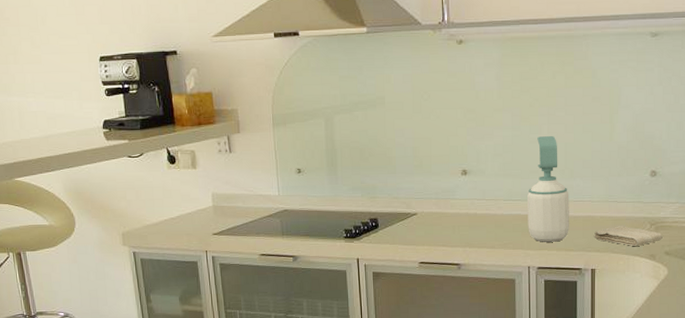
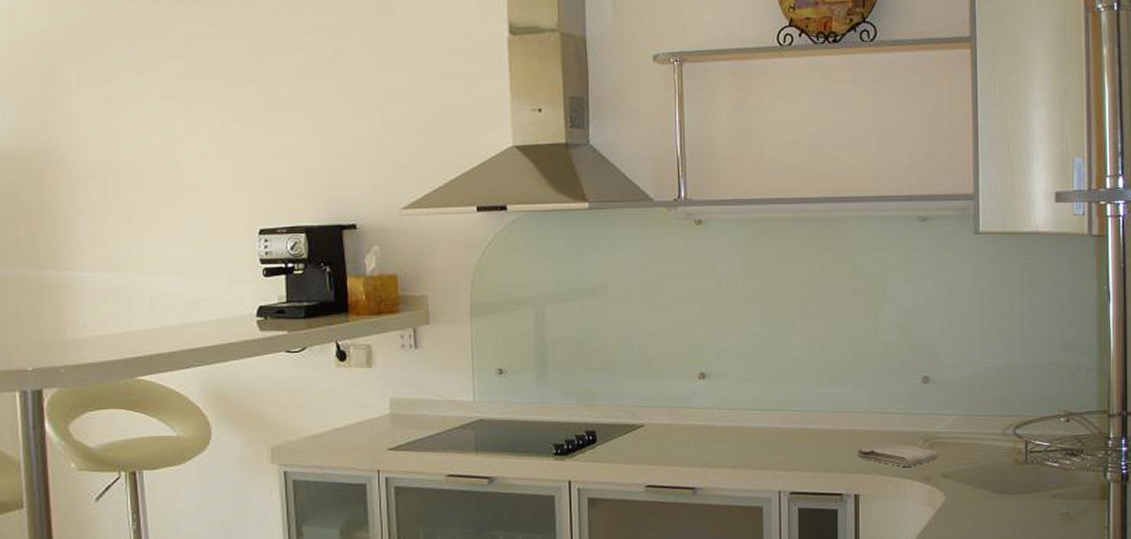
soap bottle: present [527,136,569,242] -> none [778,334,828,462]

